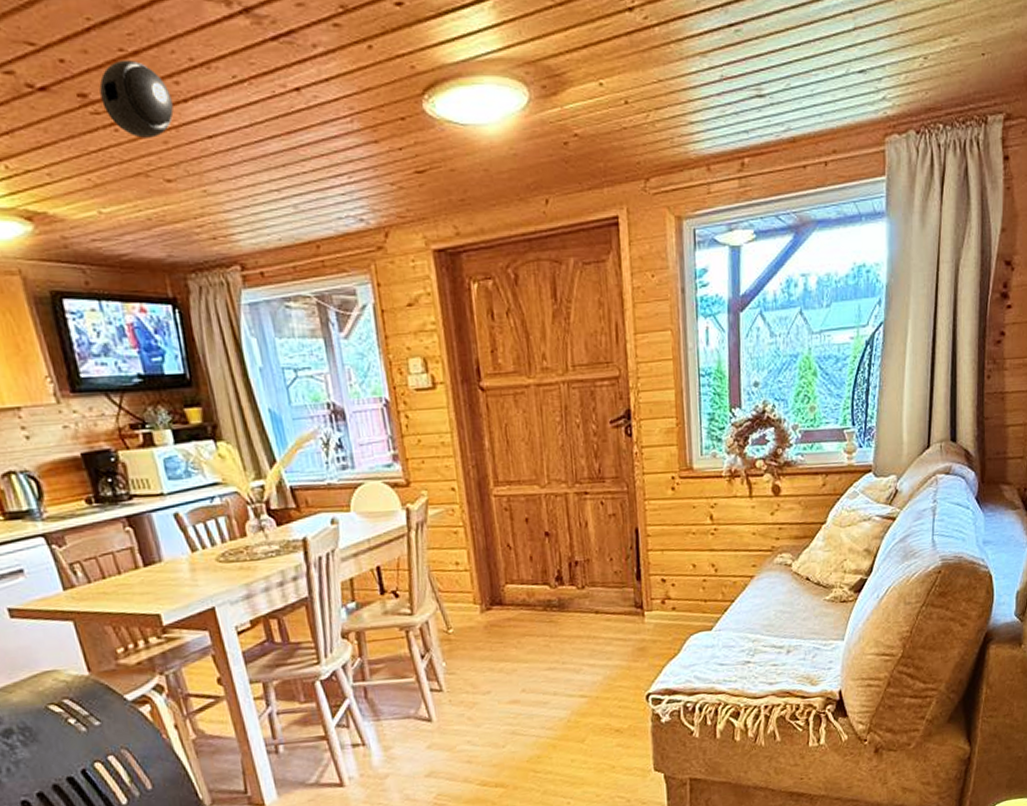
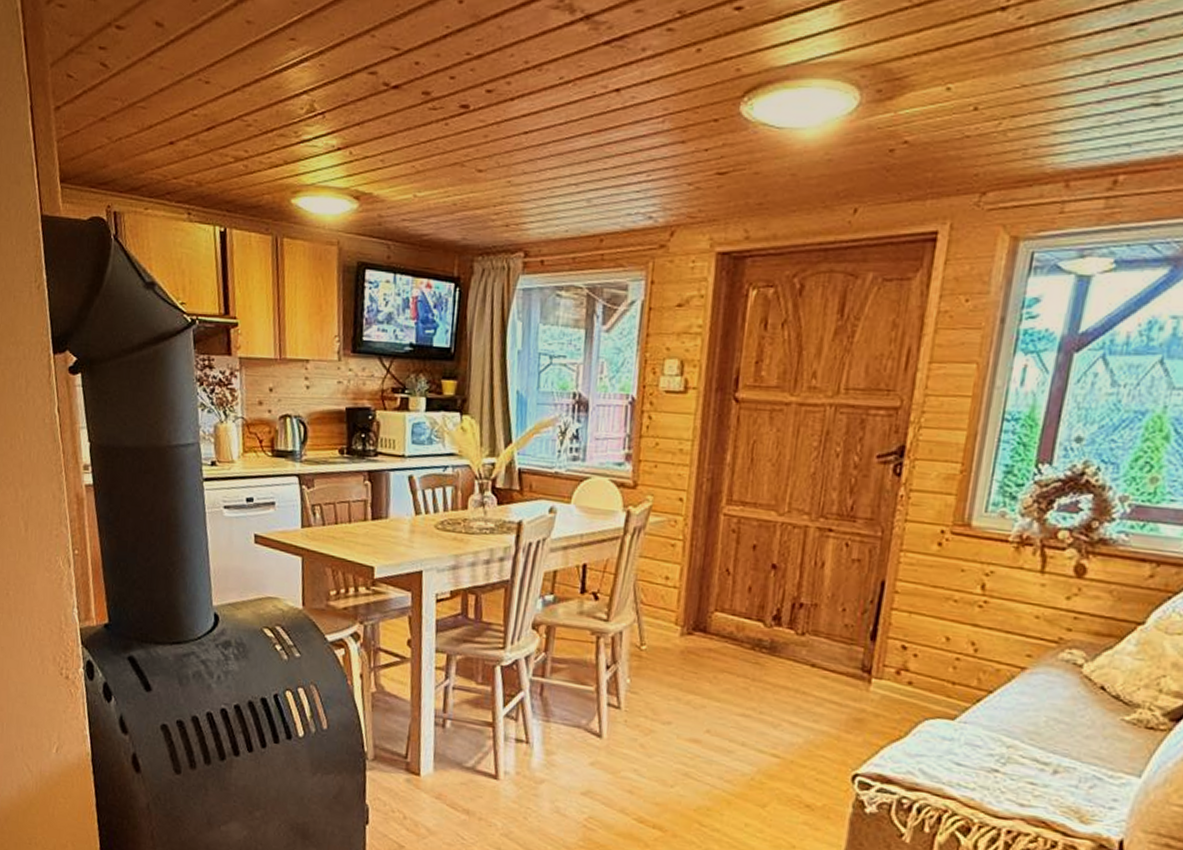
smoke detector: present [99,59,174,138] -> none [441,62,501,132]

